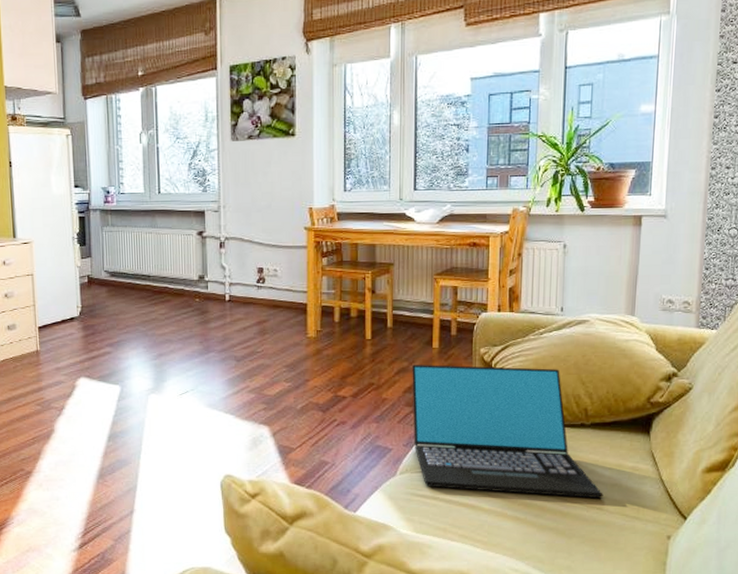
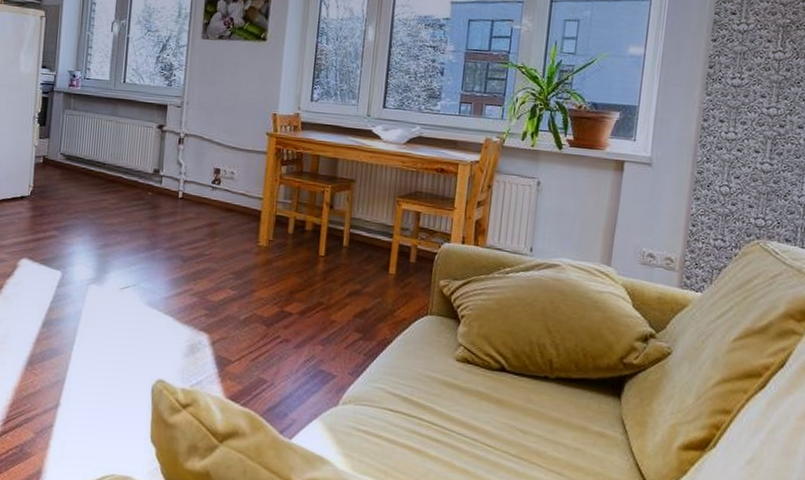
laptop: present [412,365,603,499] -> none [360,289,565,463]

